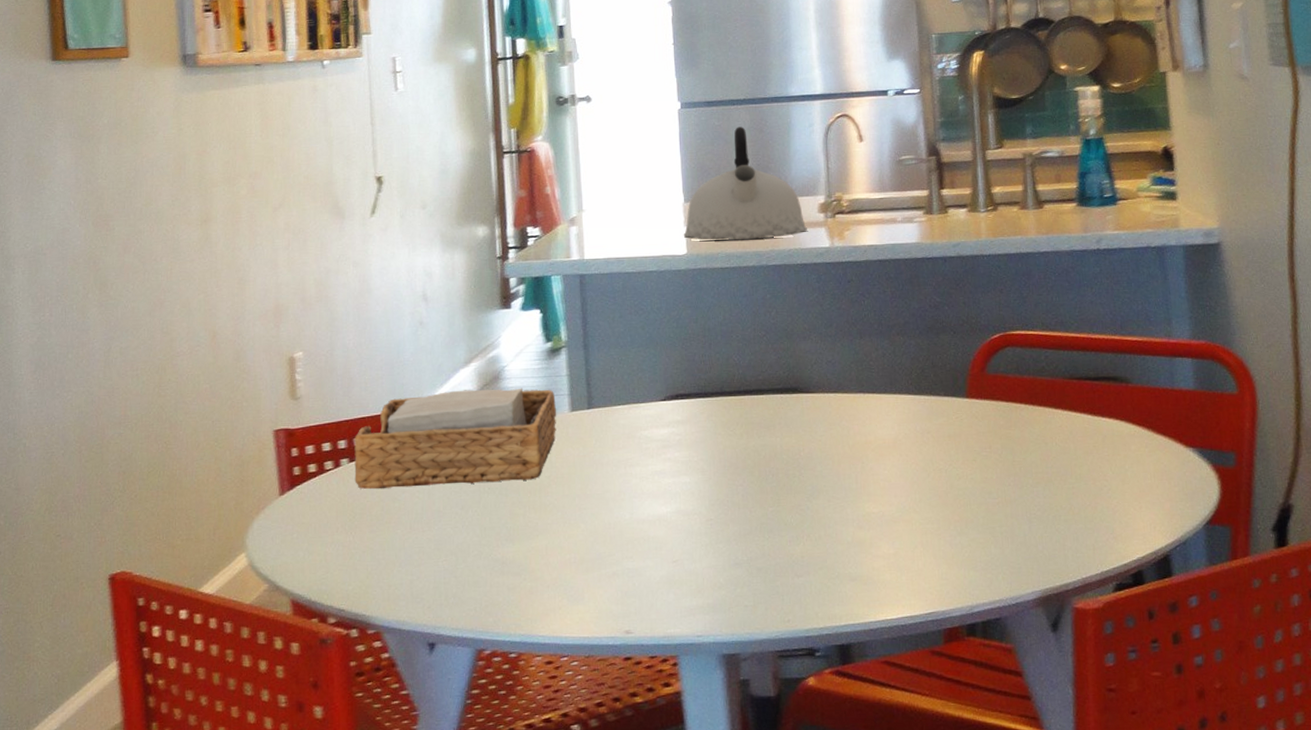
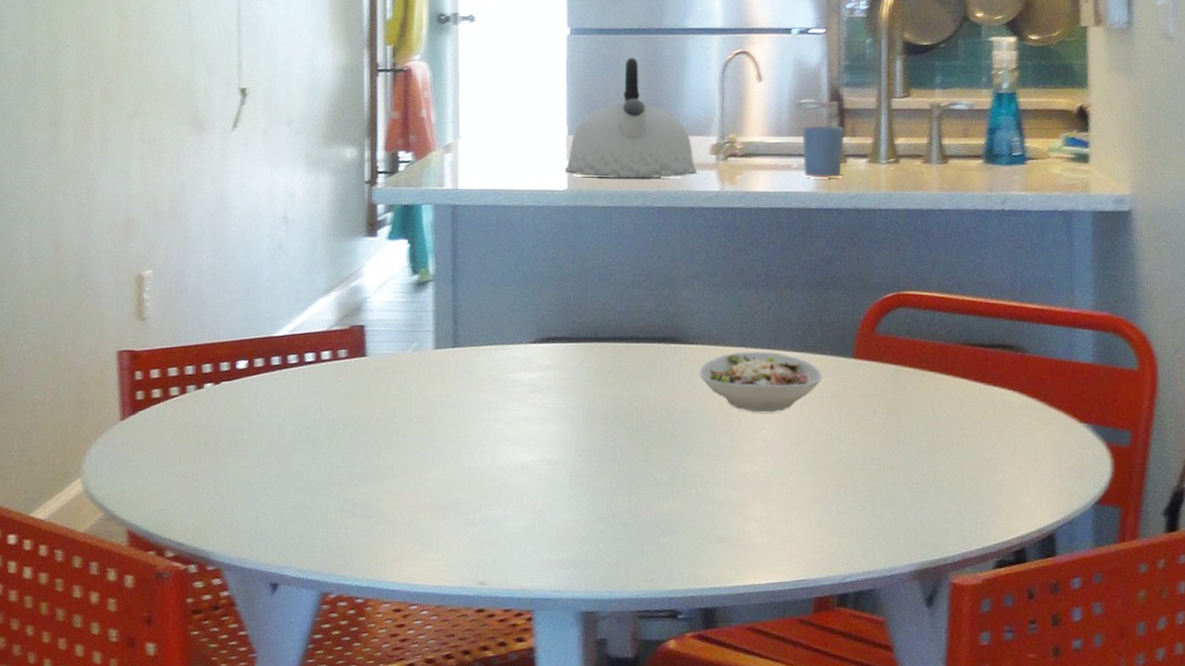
napkin holder: present [354,388,557,489] -> none [201,320,420,420]
salad: none [821,396,939,455] -> present [699,352,823,413]
mug: none [903,179,944,230] -> present [802,125,845,179]

